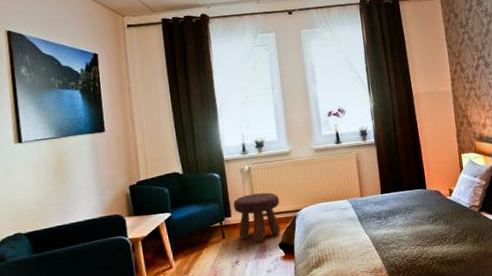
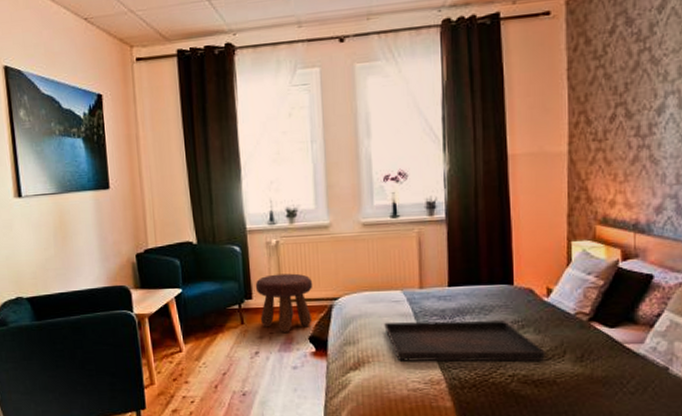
serving tray: none [337,216,454,257] -> present [384,319,547,362]

